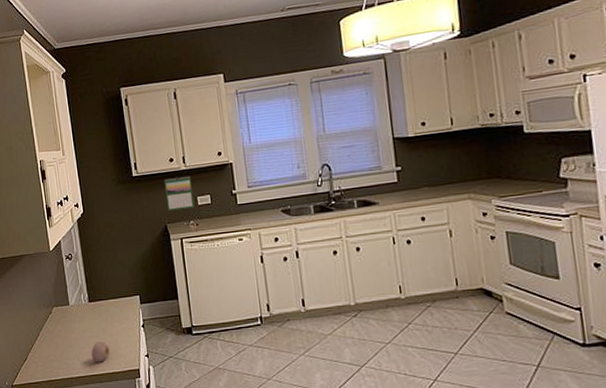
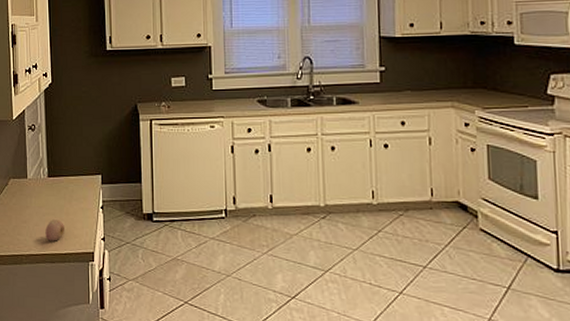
calendar: present [164,177,195,211] -> none [138,55,168,90]

